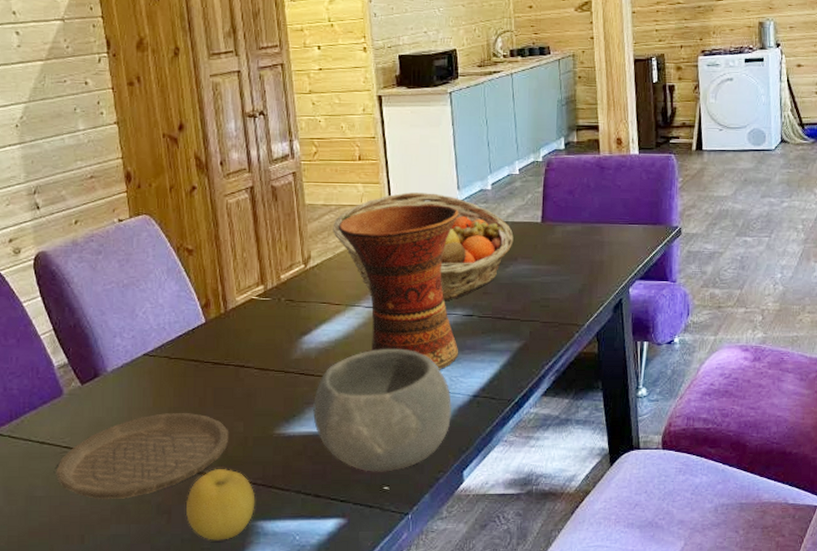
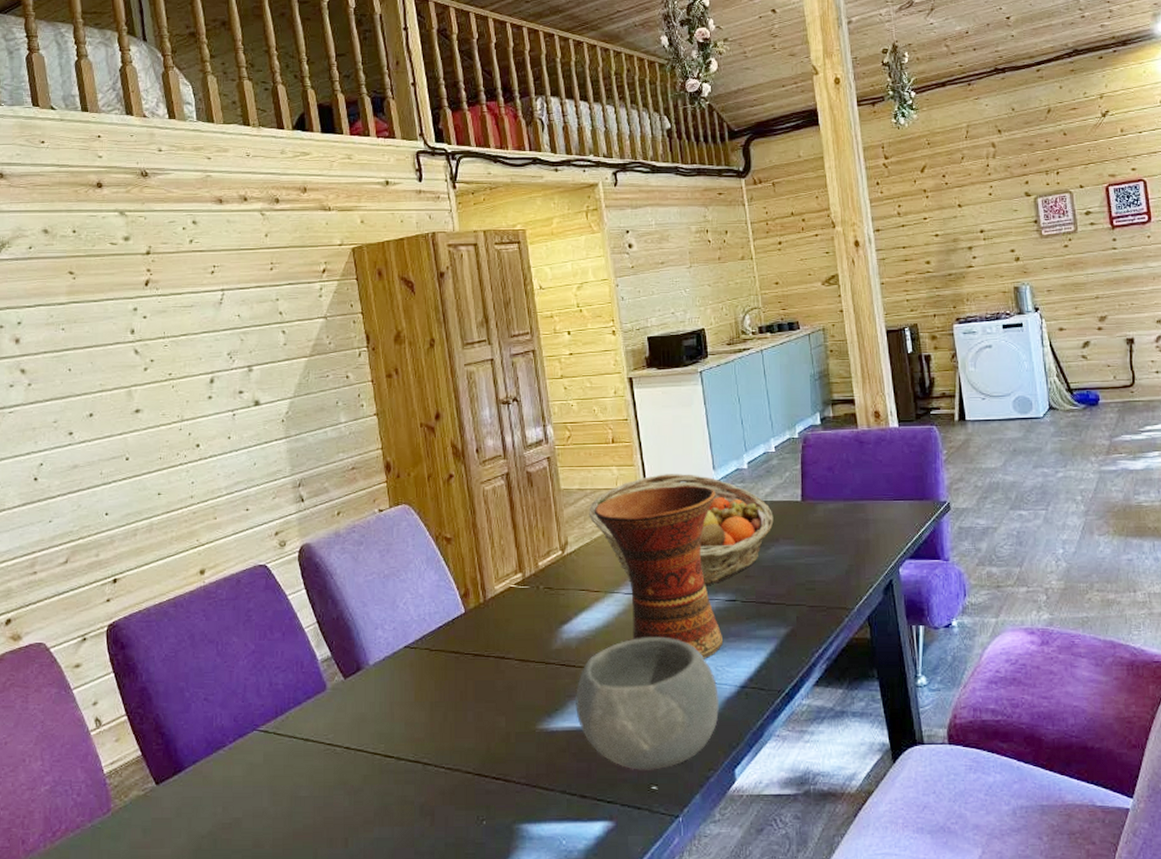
plate: present [56,412,229,499] -> none [320,706,491,799]
fruit: present [186,469,255,540] -> none [450,767,520,845]

